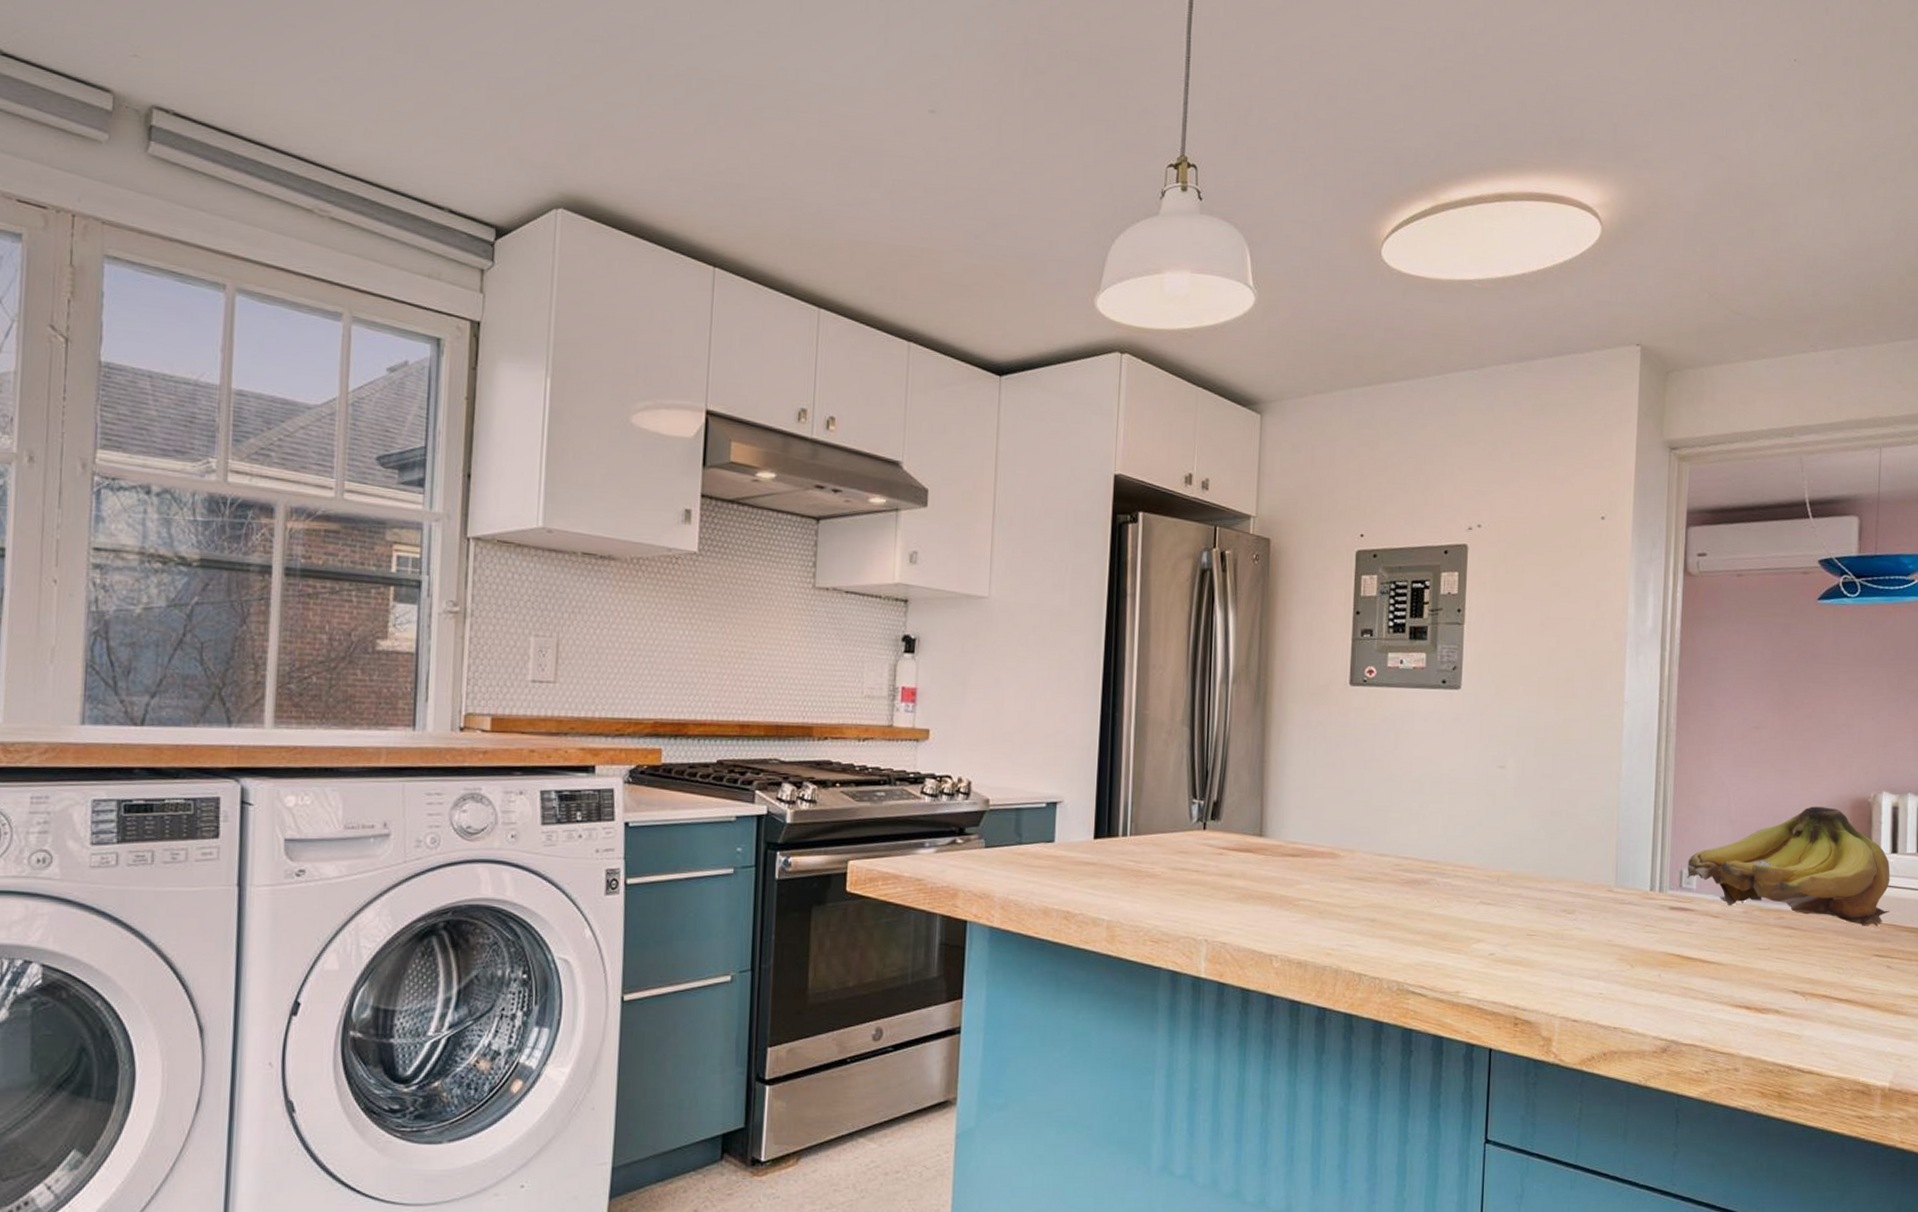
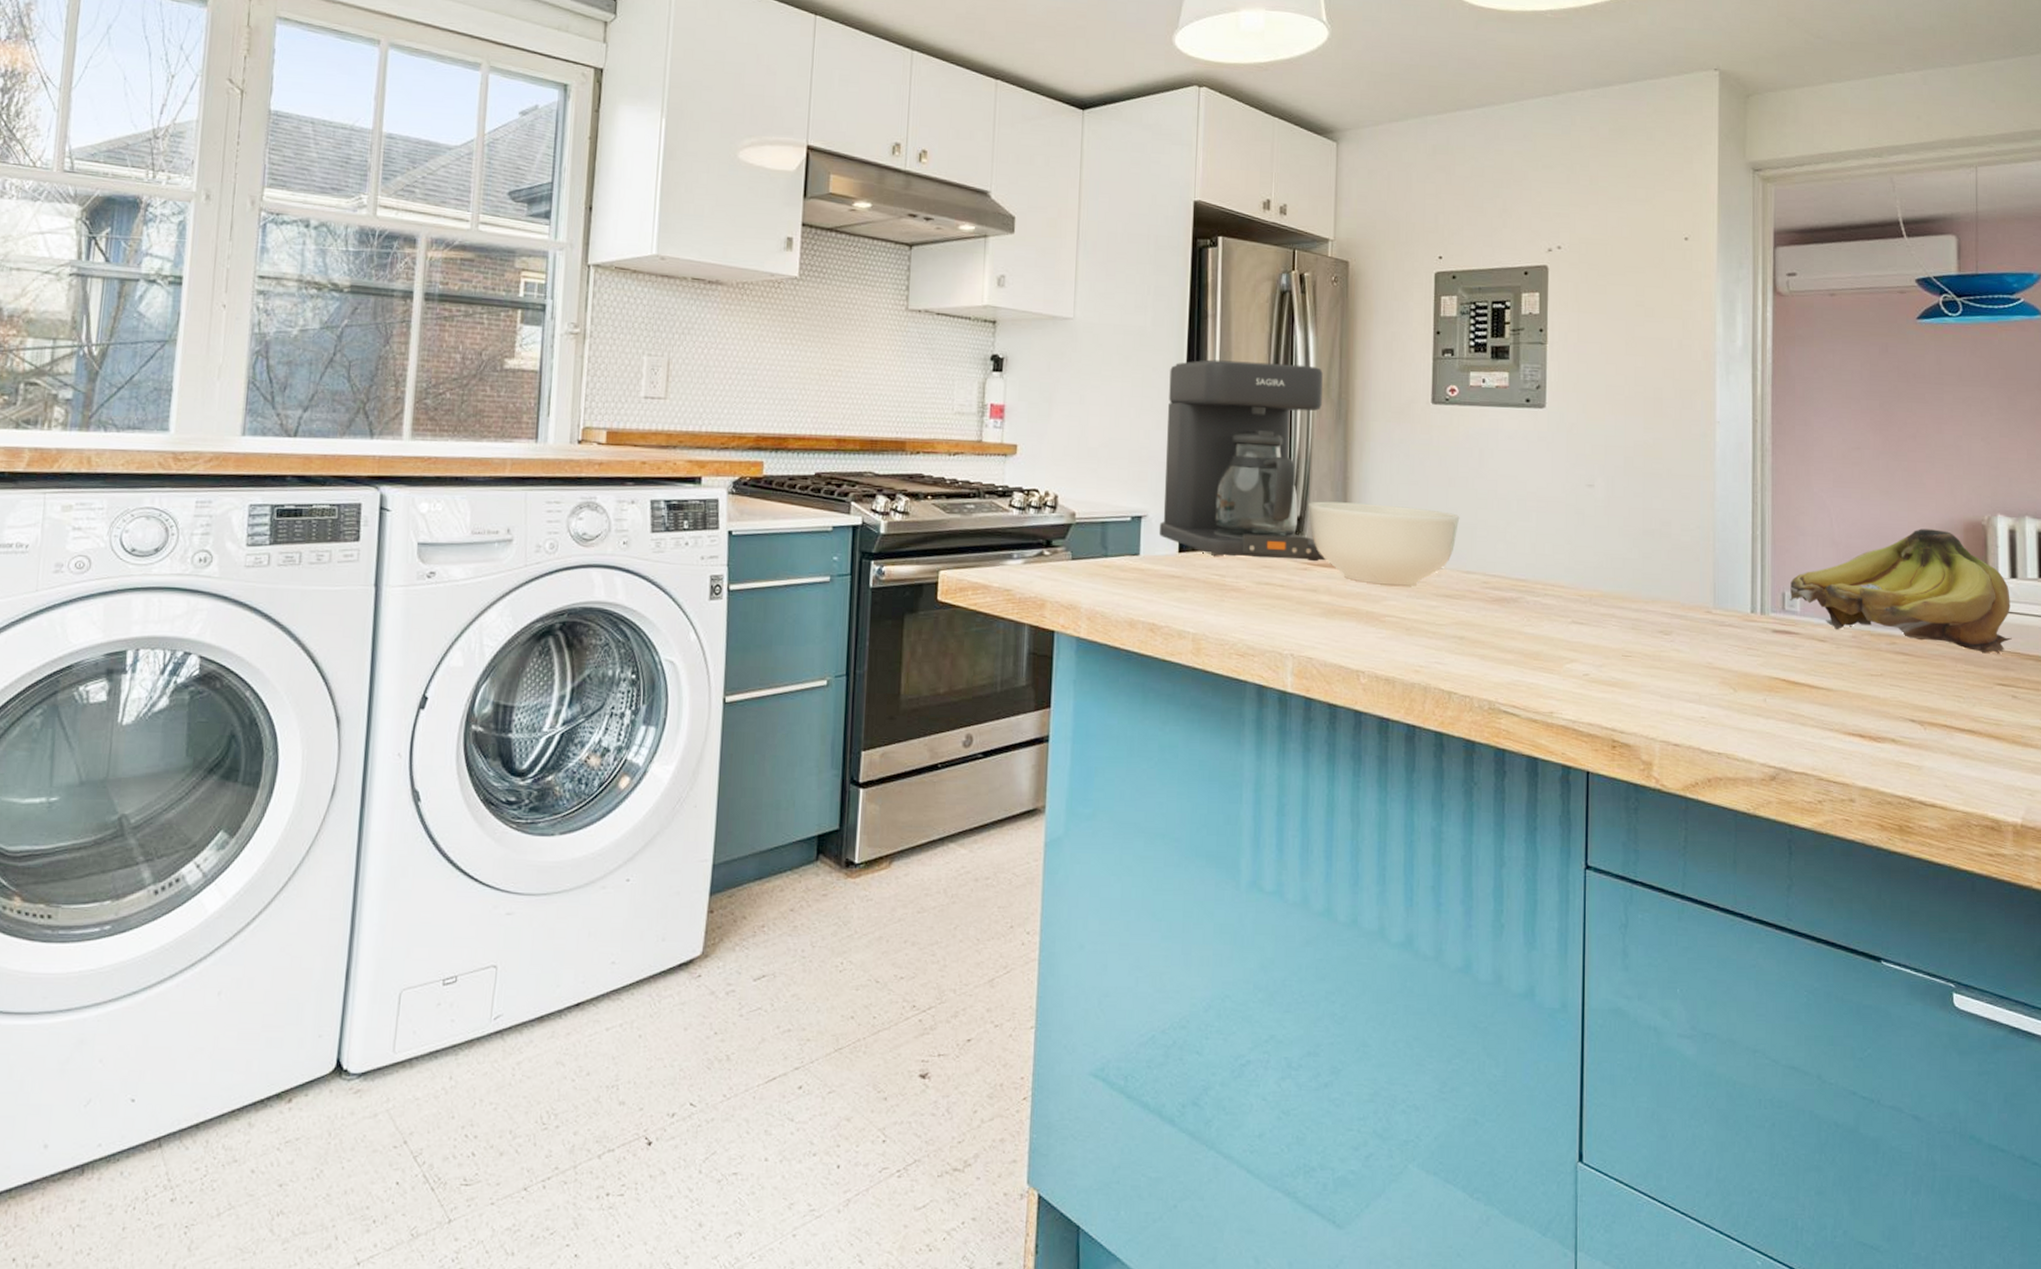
coffee maker: none [1074,640,1242,847] -> present [1159,359,1326,562]
bowl: none [1224,785,1375,870] -> present [1308,501,1460,586]

